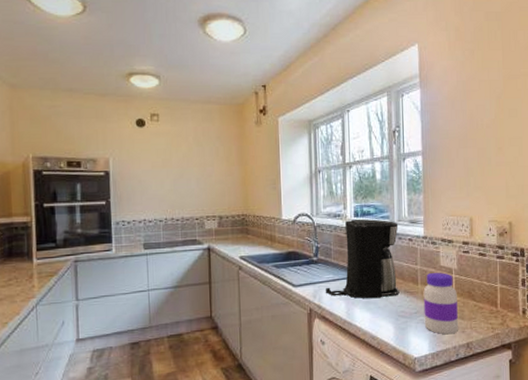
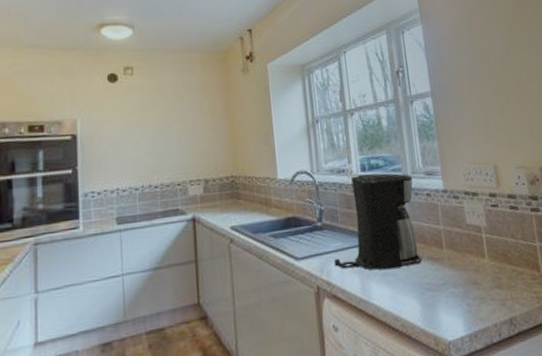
jar: present [423,273,458,335] -> none [450,232,497,310]

